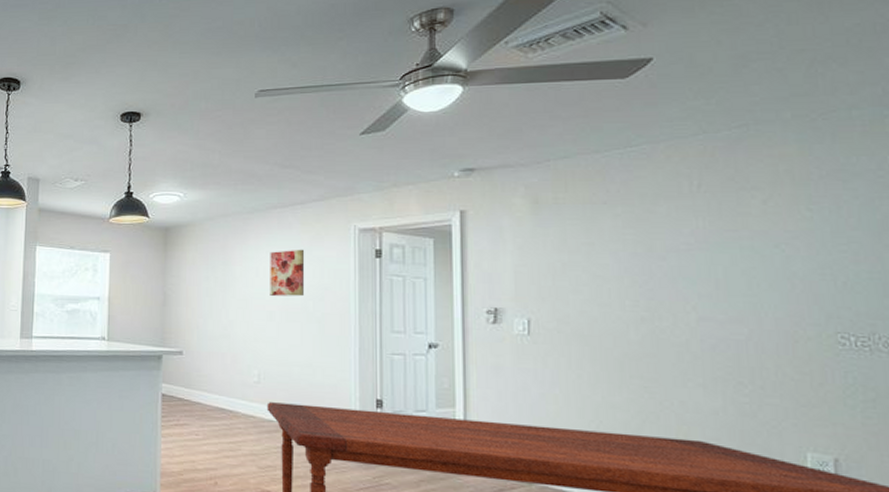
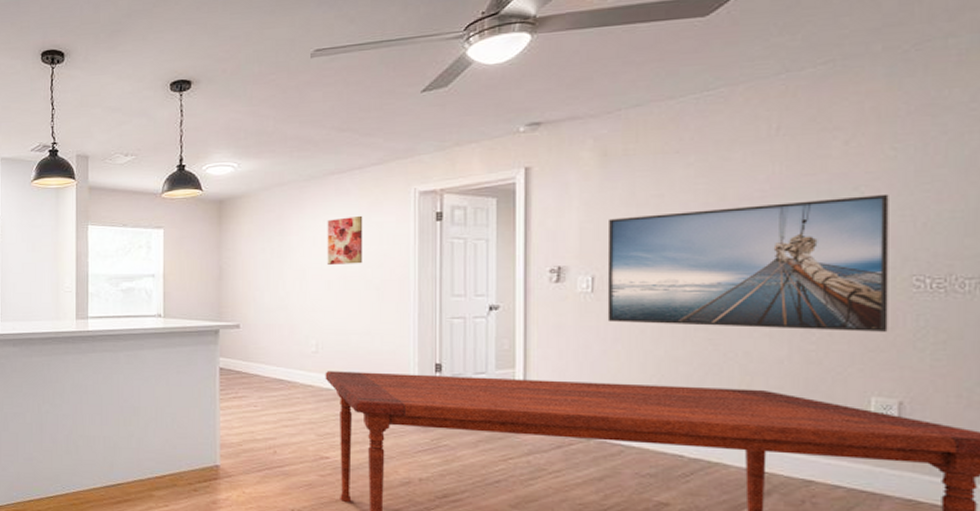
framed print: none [541,252,818,387] -> present [607,193,889,332]

